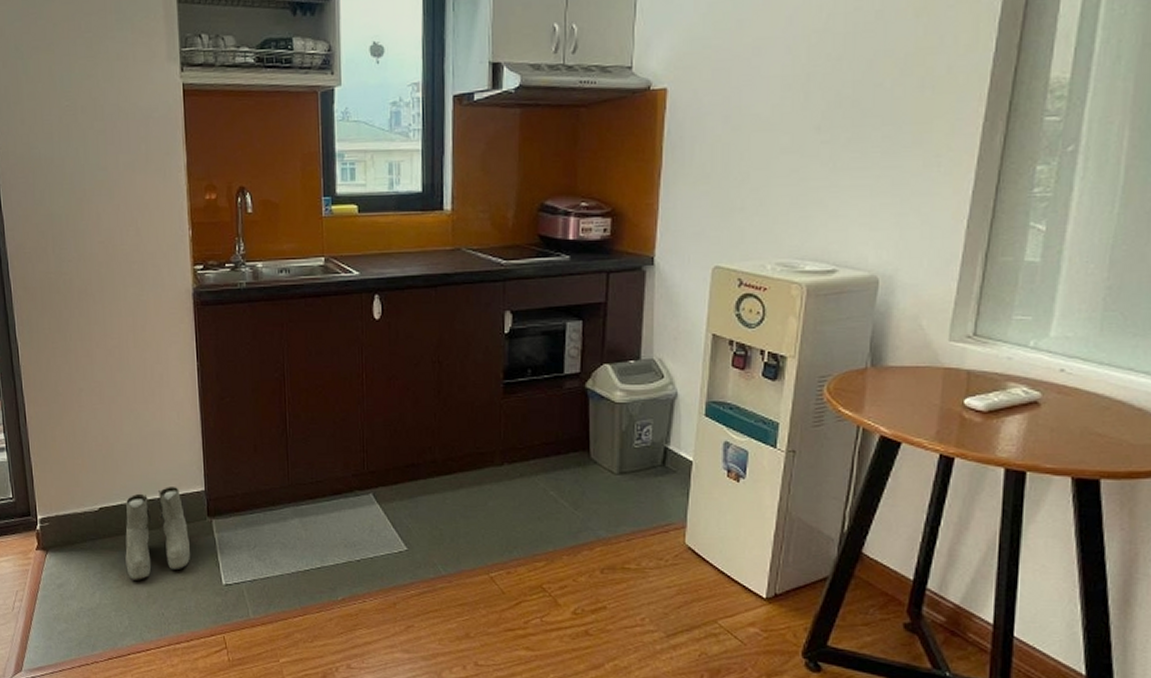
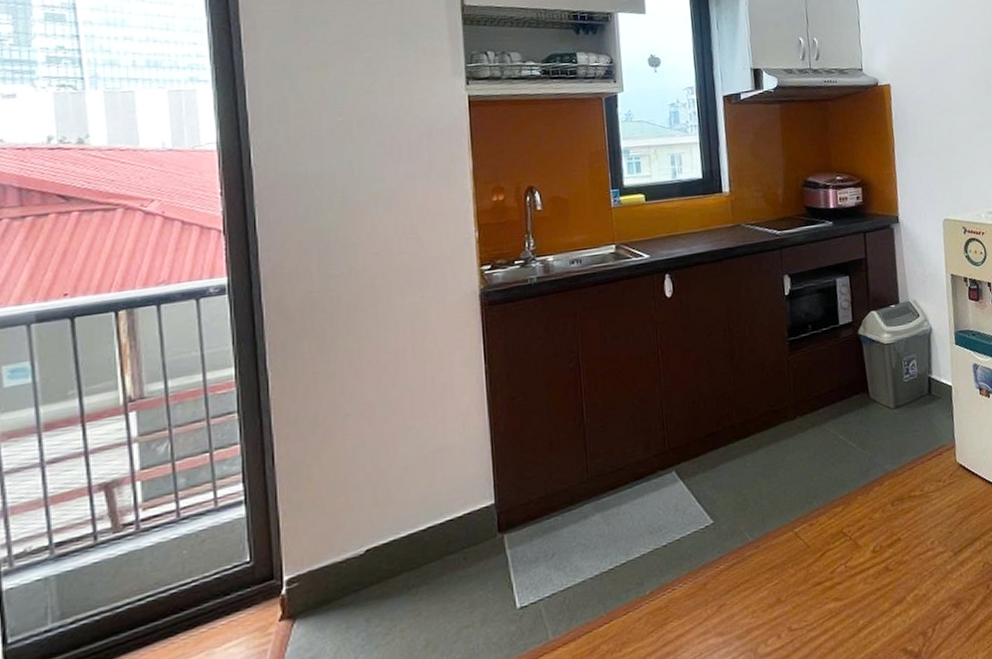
boots: present [125,487,191,580] -> none [398,506,479,630]

